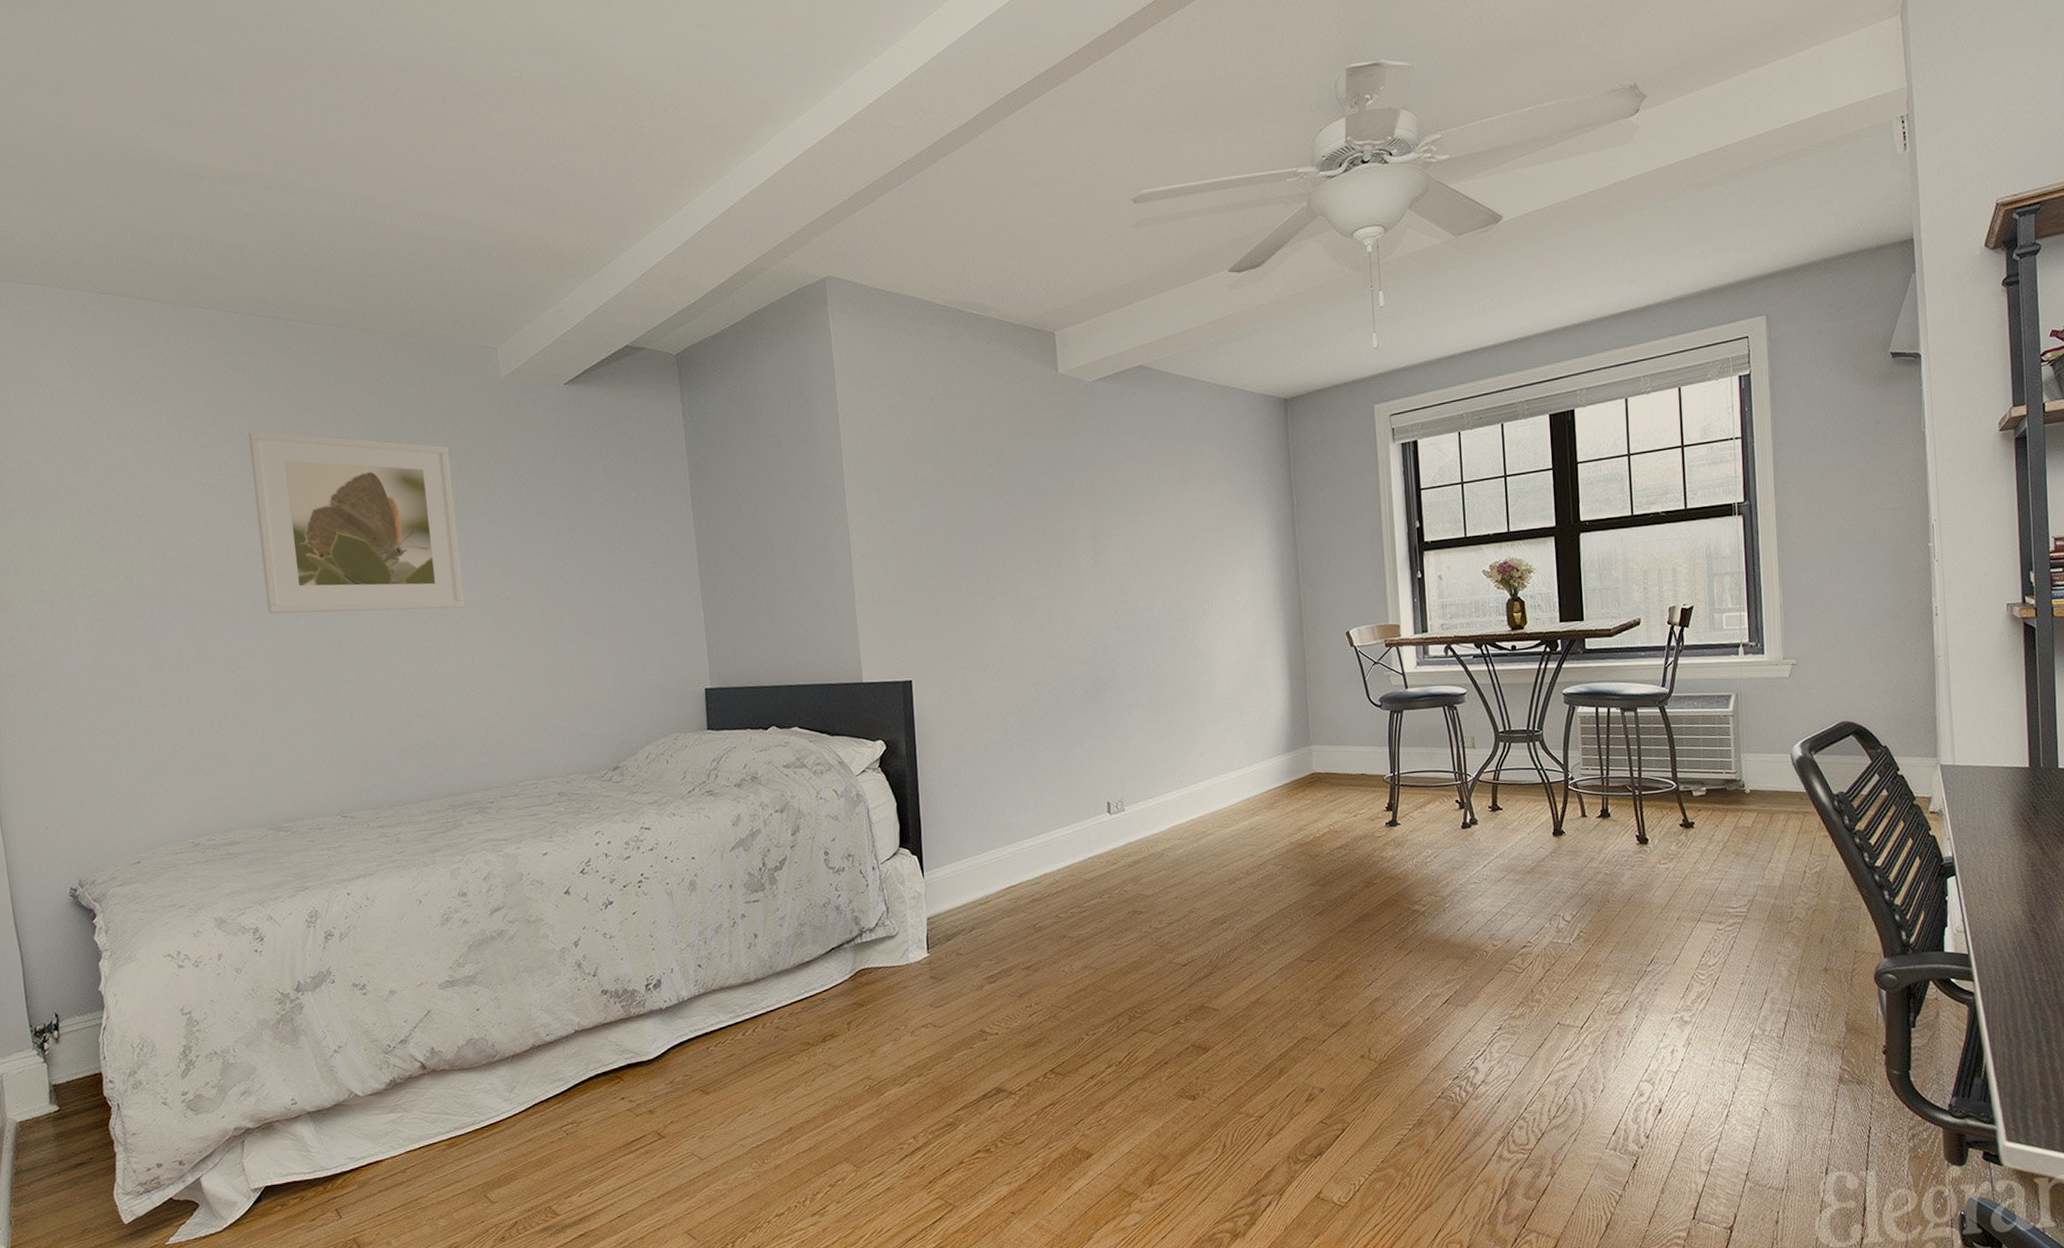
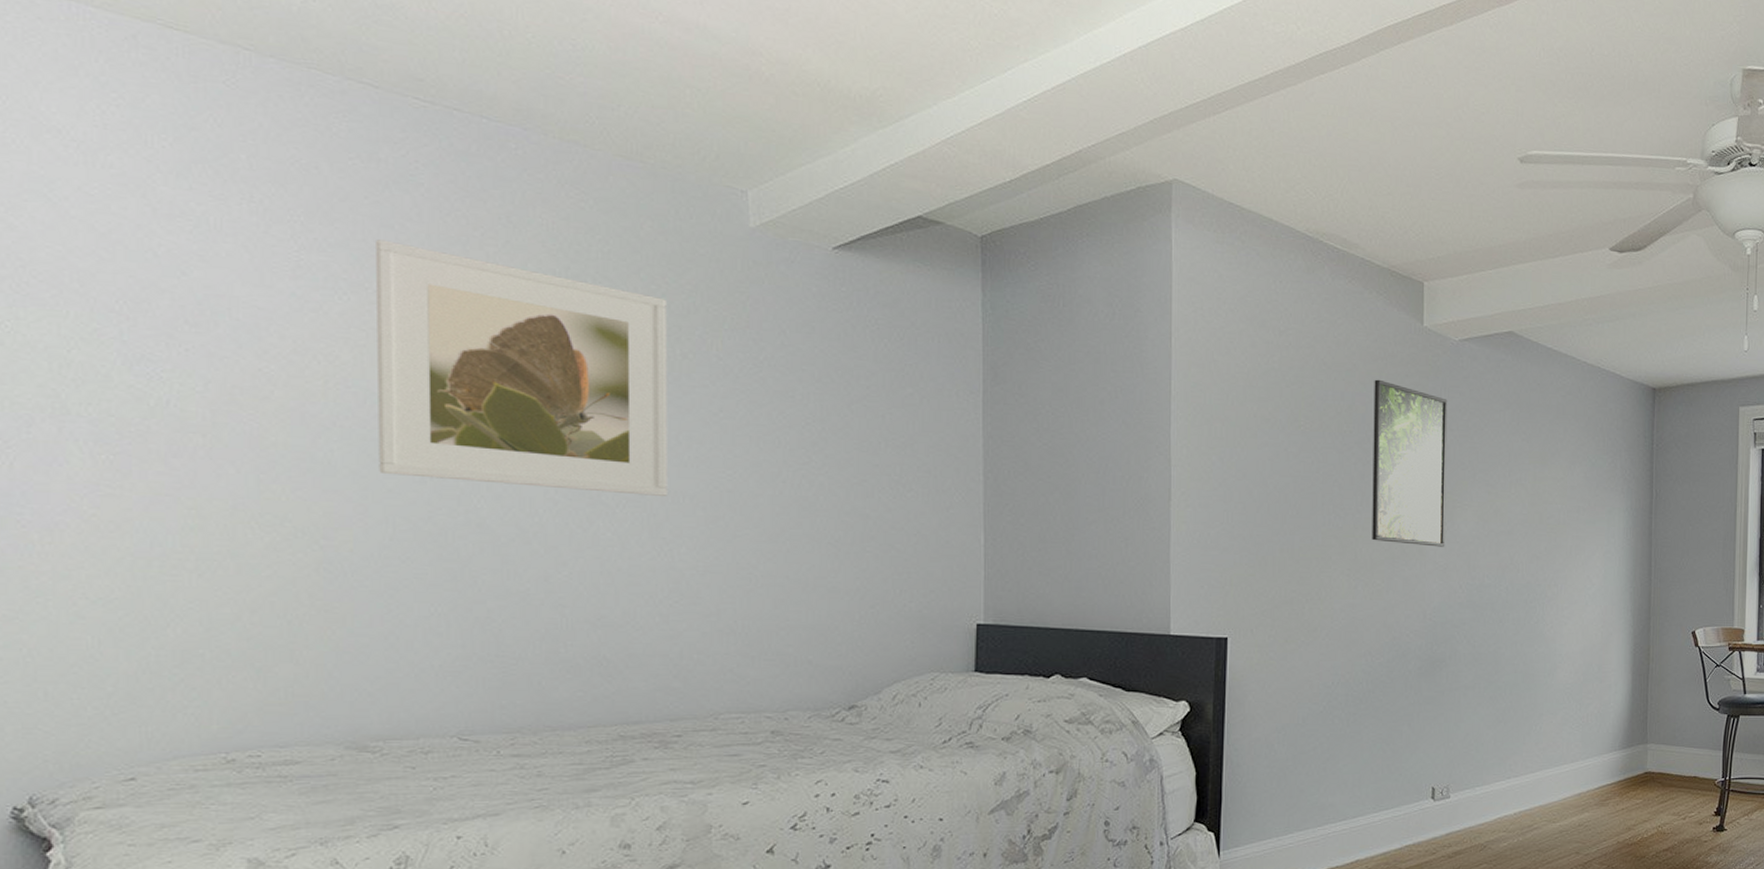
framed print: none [1018,428,1098,579] -> present [1372,379,1448,547]

